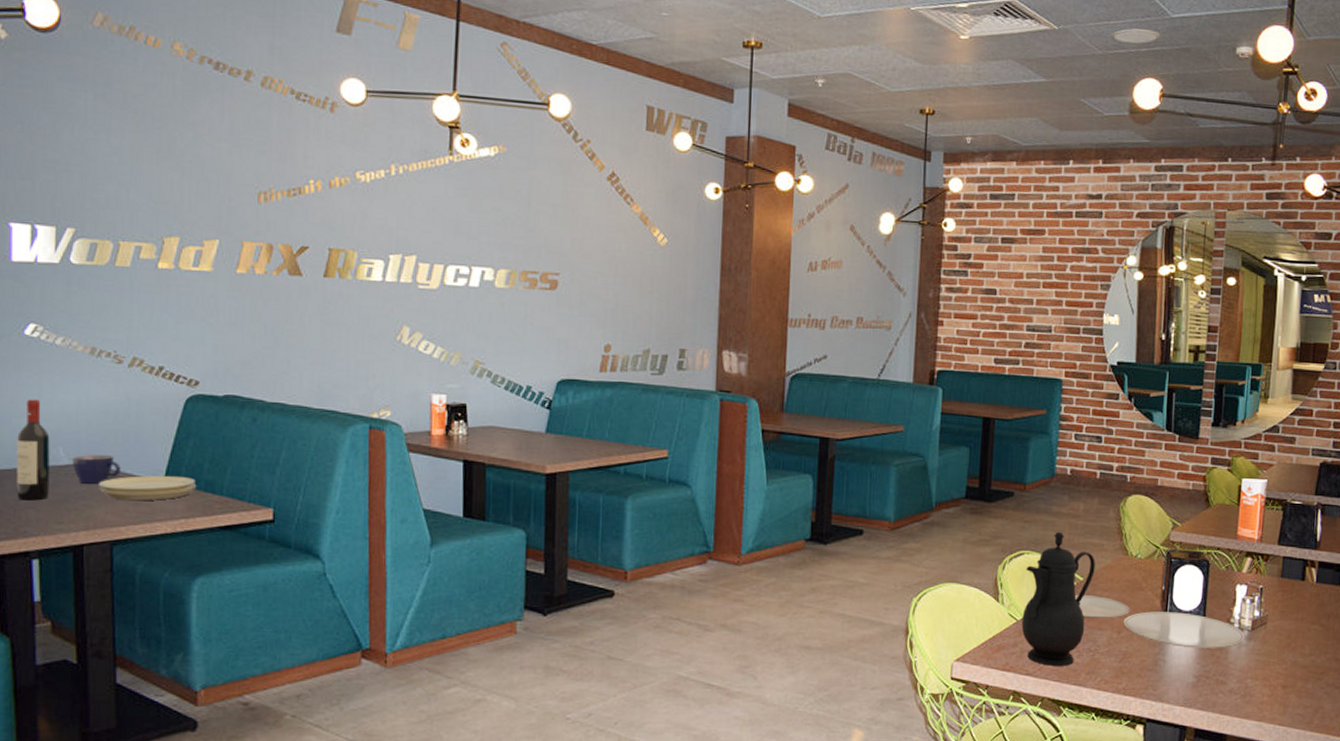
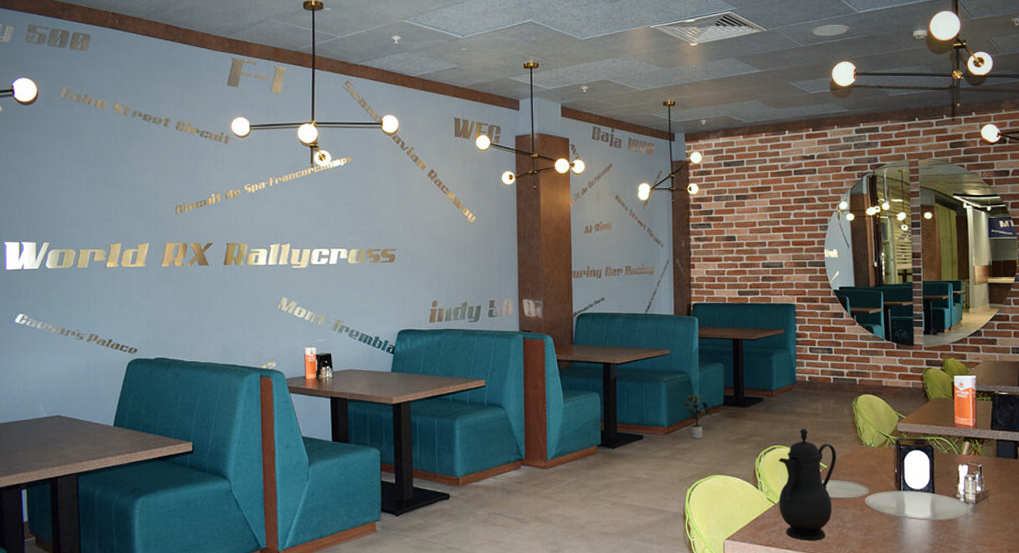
wine bottle: present [16,399,50,501] -> none [10,369,33,446]
cup: present [73,454,121,484] -> none [50,408,83,431]
plate: present [99,475,197,501] -> none [68,421,137,442]
potted plant: none [915,483,953,538] -> present [683,394,714,439]

